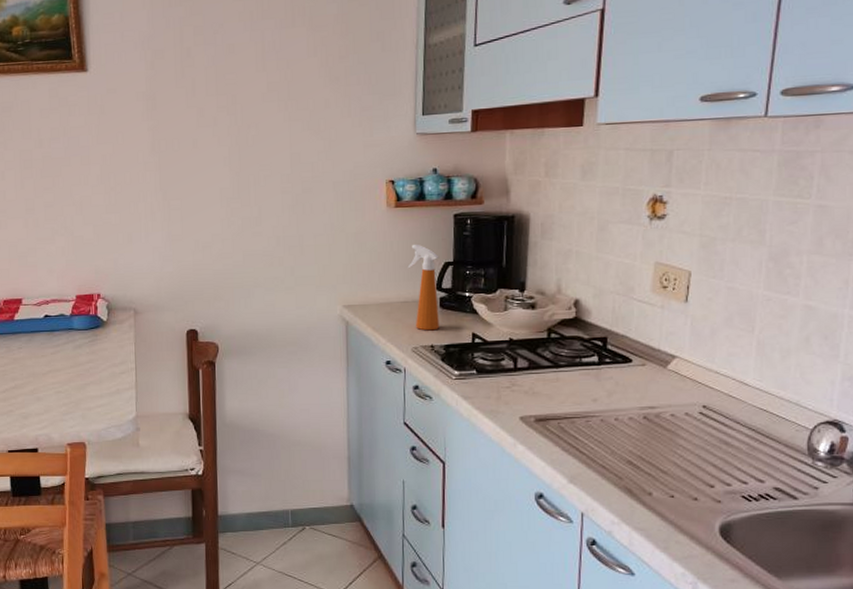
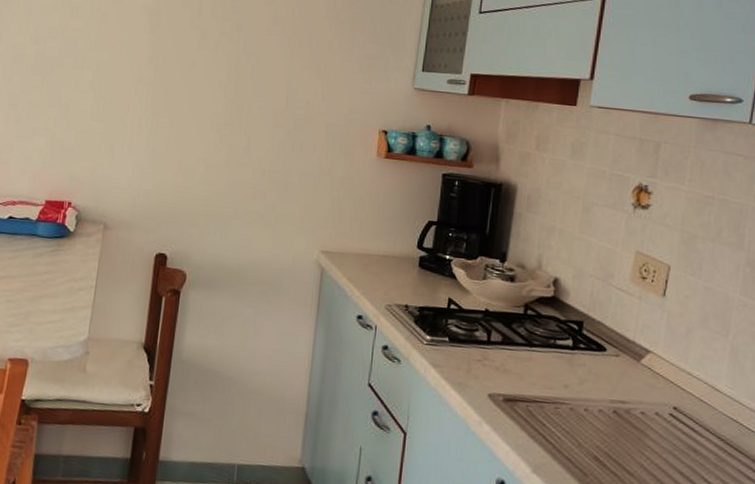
spray bottle: present [407,244,439,331] -> none [390,197,424,290]

